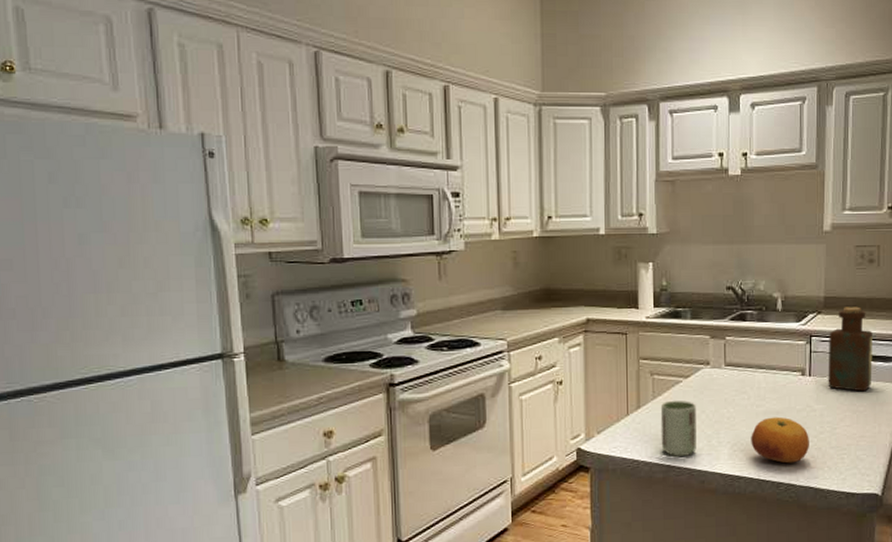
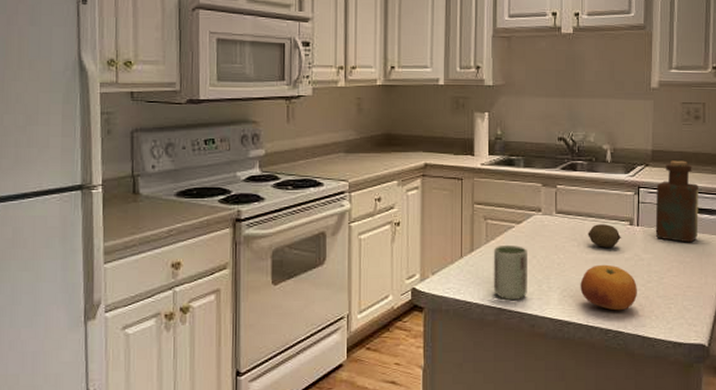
fruit: none [758,375,794,400] -> present [588,224,622,248]

